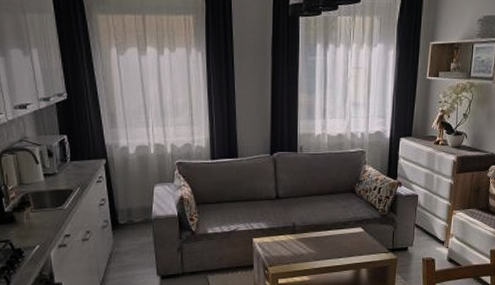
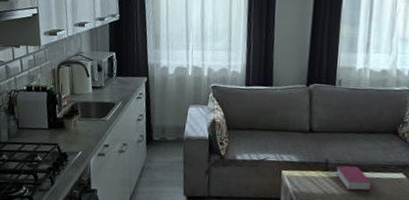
book: none [303,226,335,248] -> present [336,165,372,191]

